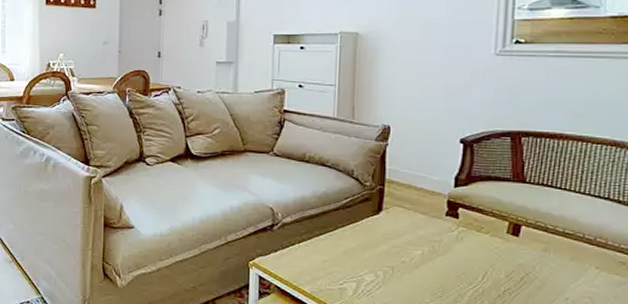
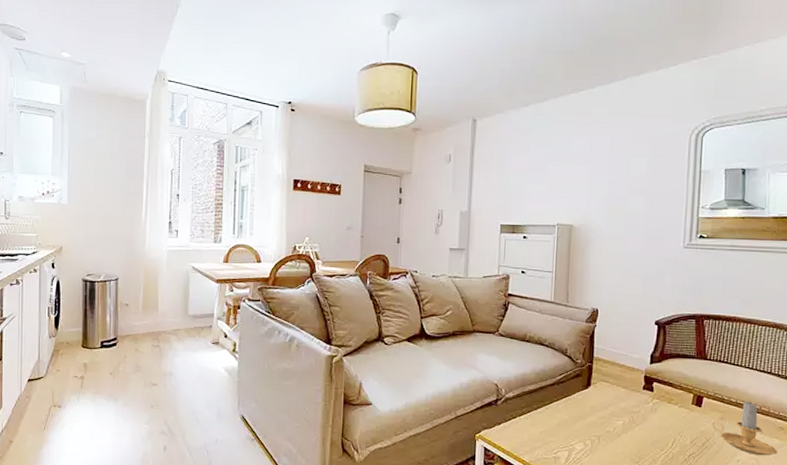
candle: none [533,231,619,295] -> present [712,401,778,456]

